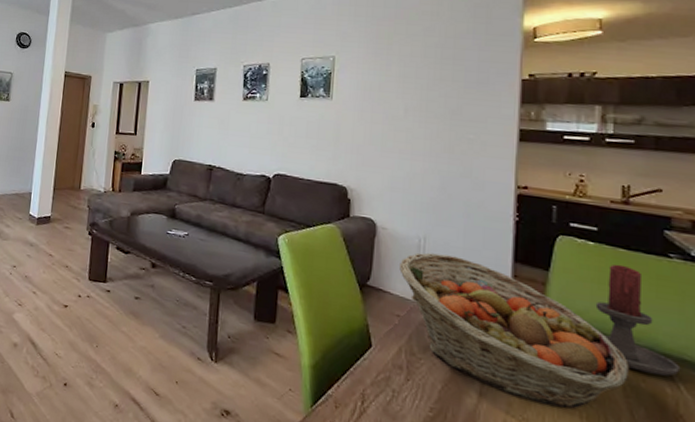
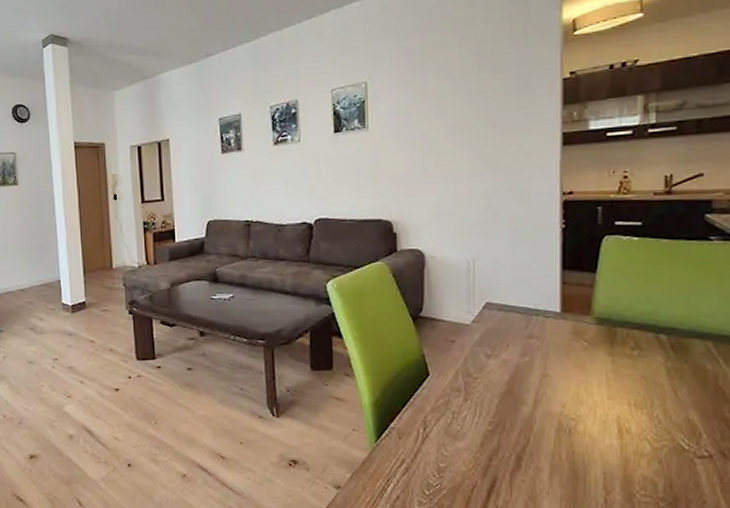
fruit basket: present [399,252,630,410] -> none [451,273,674,400]
candle holder: present [595,264,681,376] -> none [641,255,720,353]

